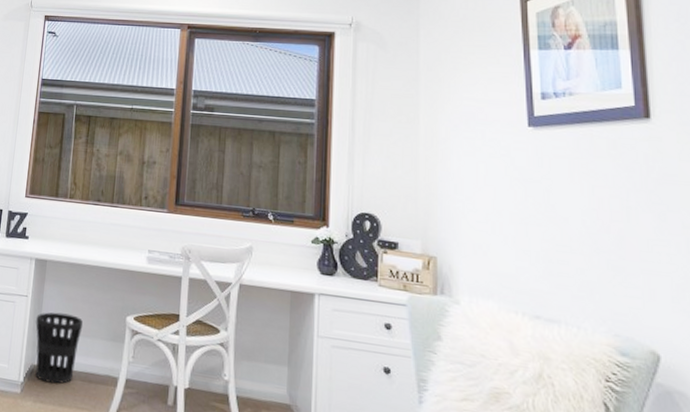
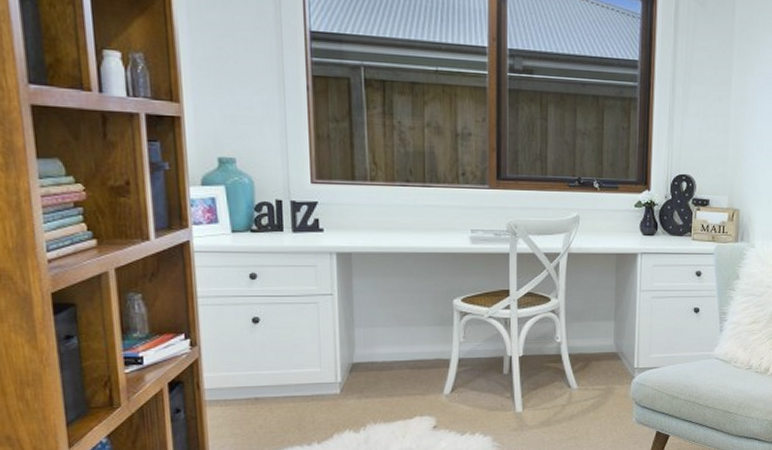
wastebasket: present [35,312,83,384] -> none [347,306,404,377]

